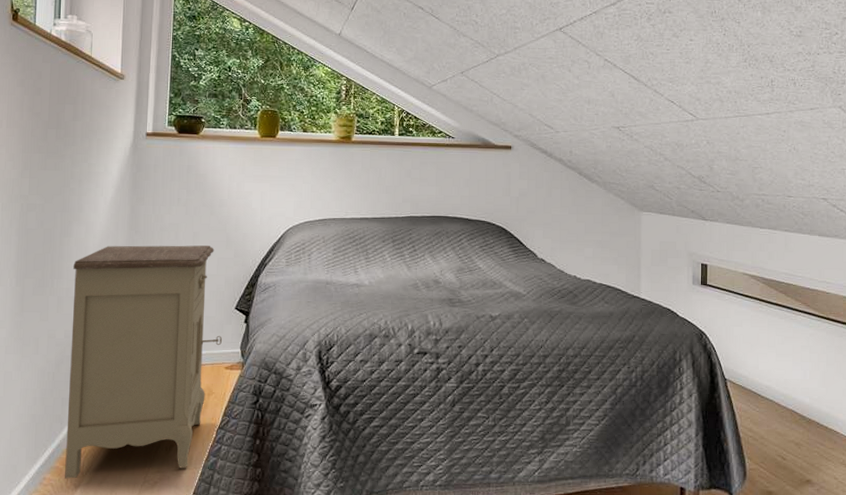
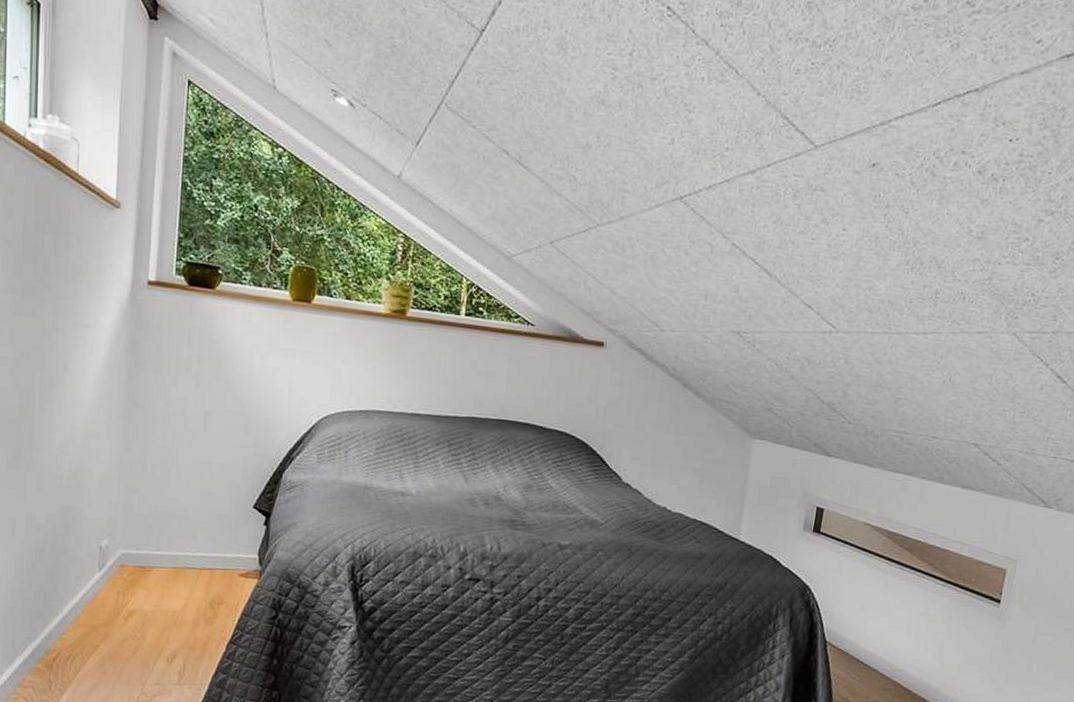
nightstand: present [65,245,222,479] -> none [48,417,236,683]

